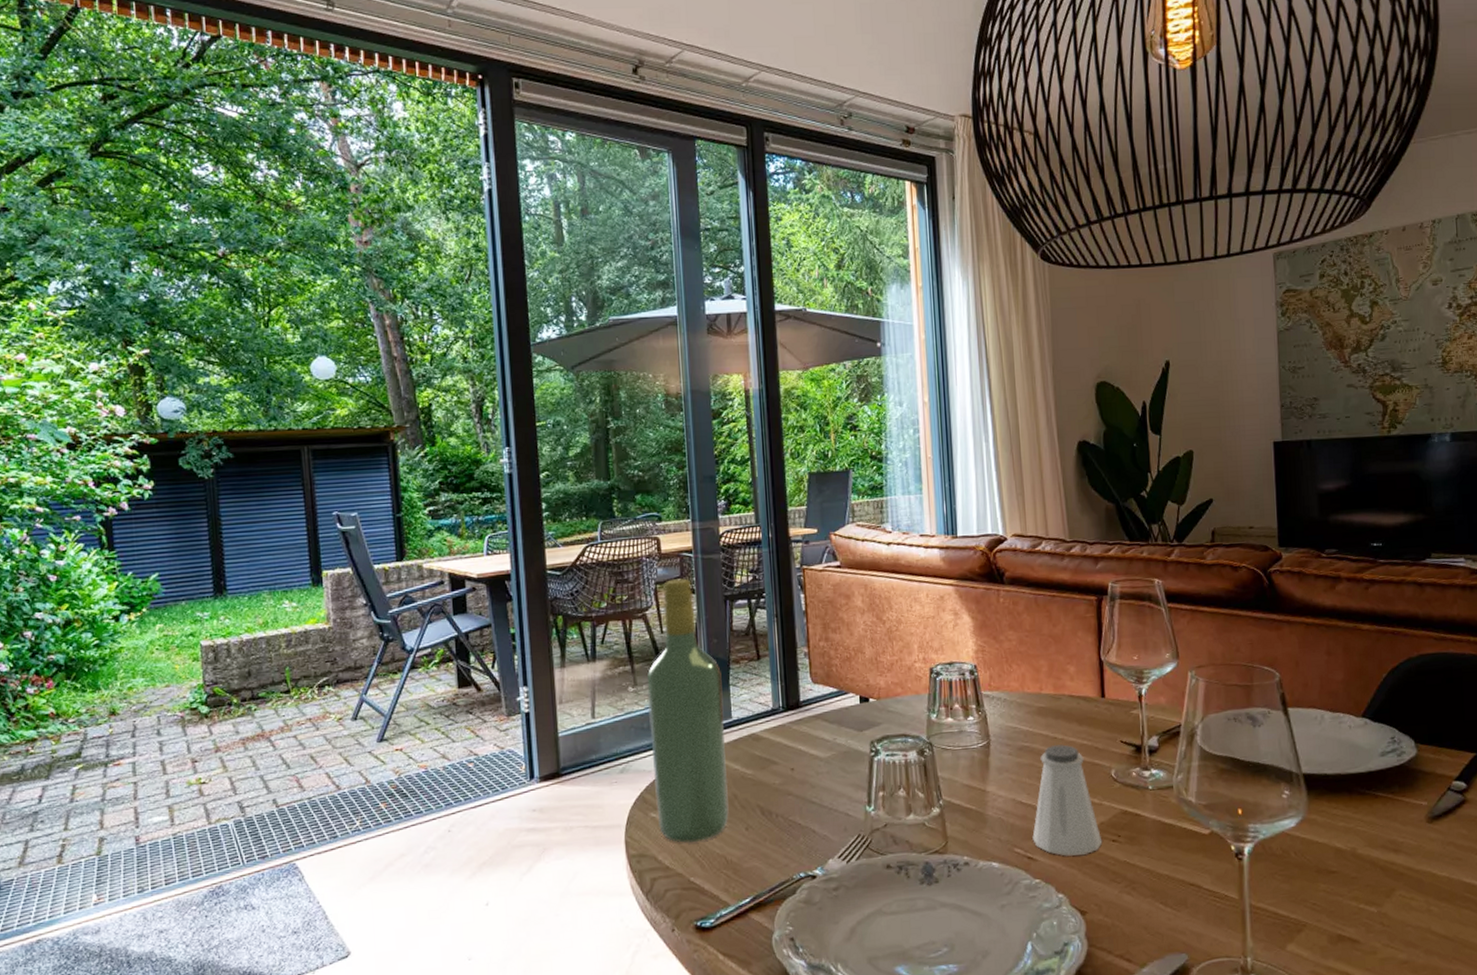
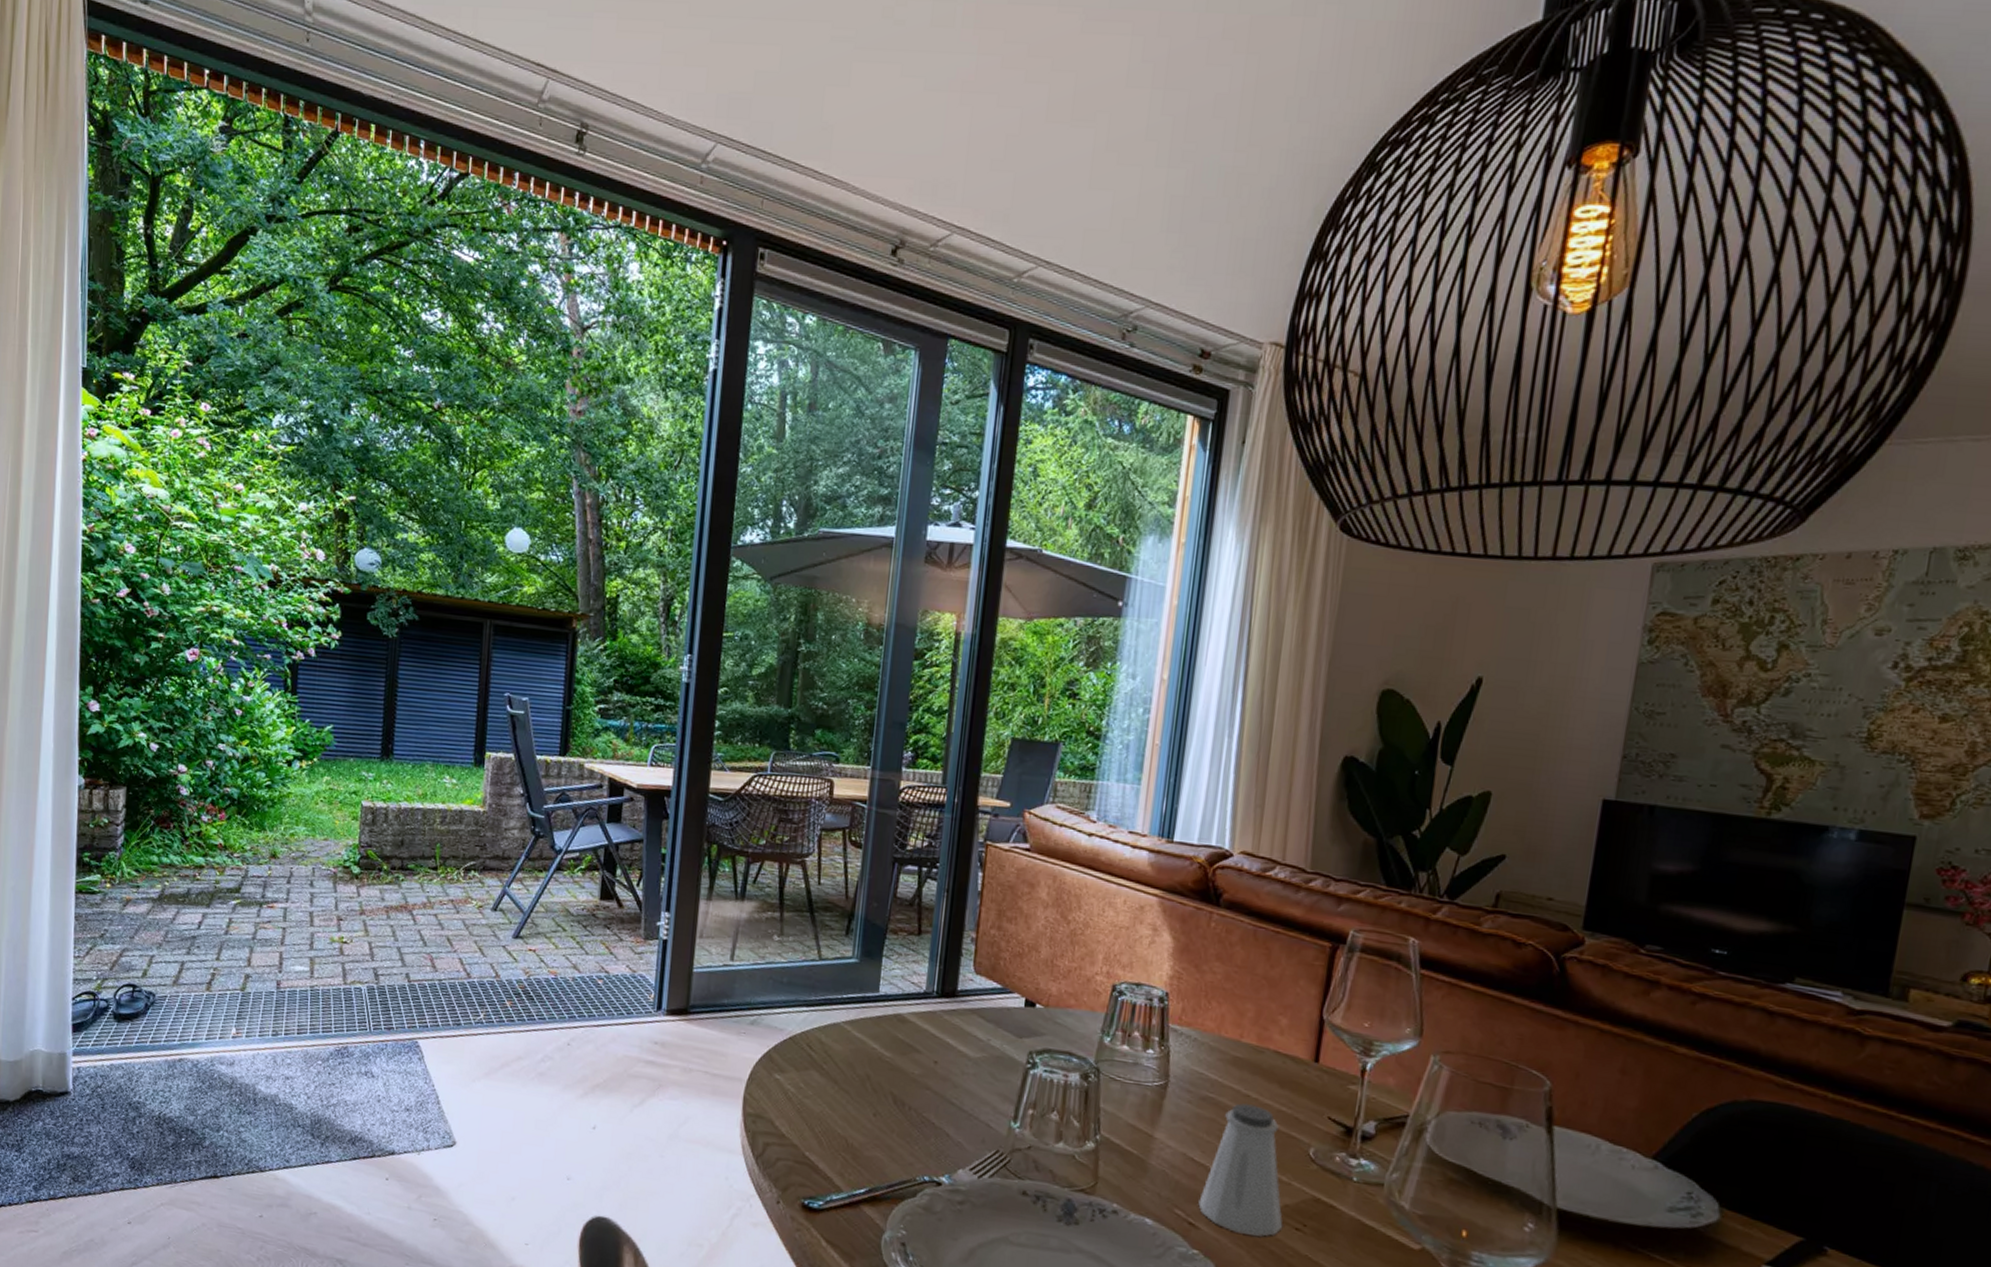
wine bottle: present [646,578,729,843] -> none [781,828,876,1116]

